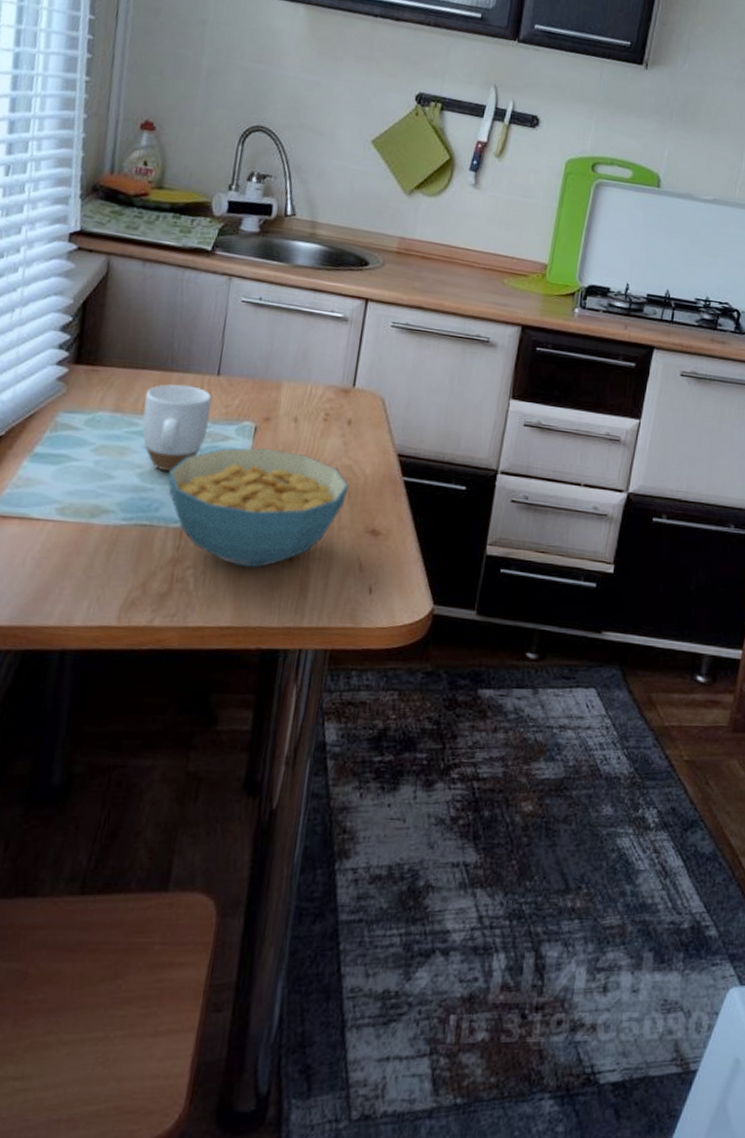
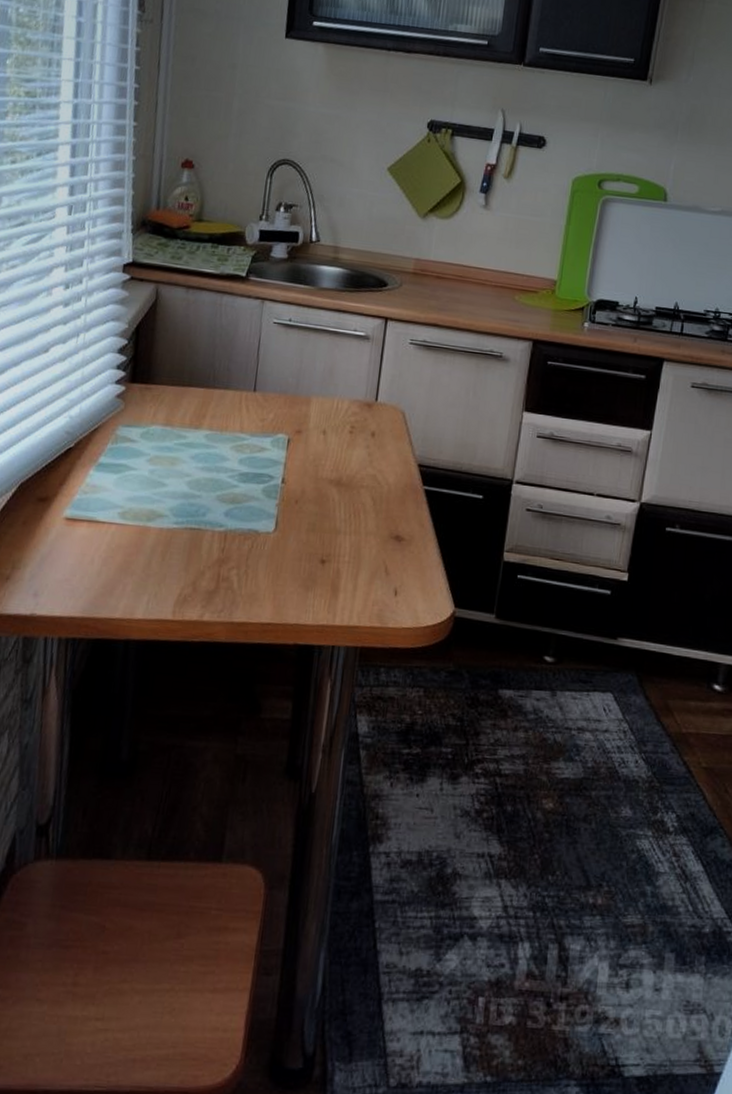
mug: present [141,384,212,472] -> none [189,400,250,481]
cereal bowl: present [168,448,349,568] -> none [213,458,374,570]

